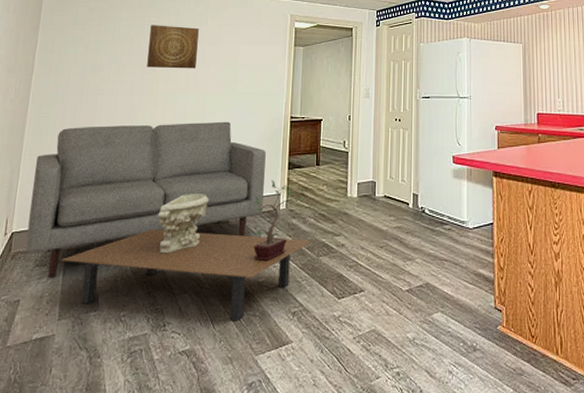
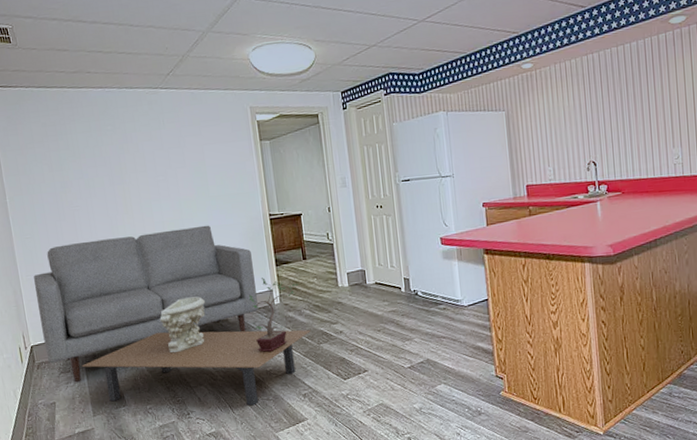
wall art: present [147,25,199,69] -> none [108,132,164,179]

